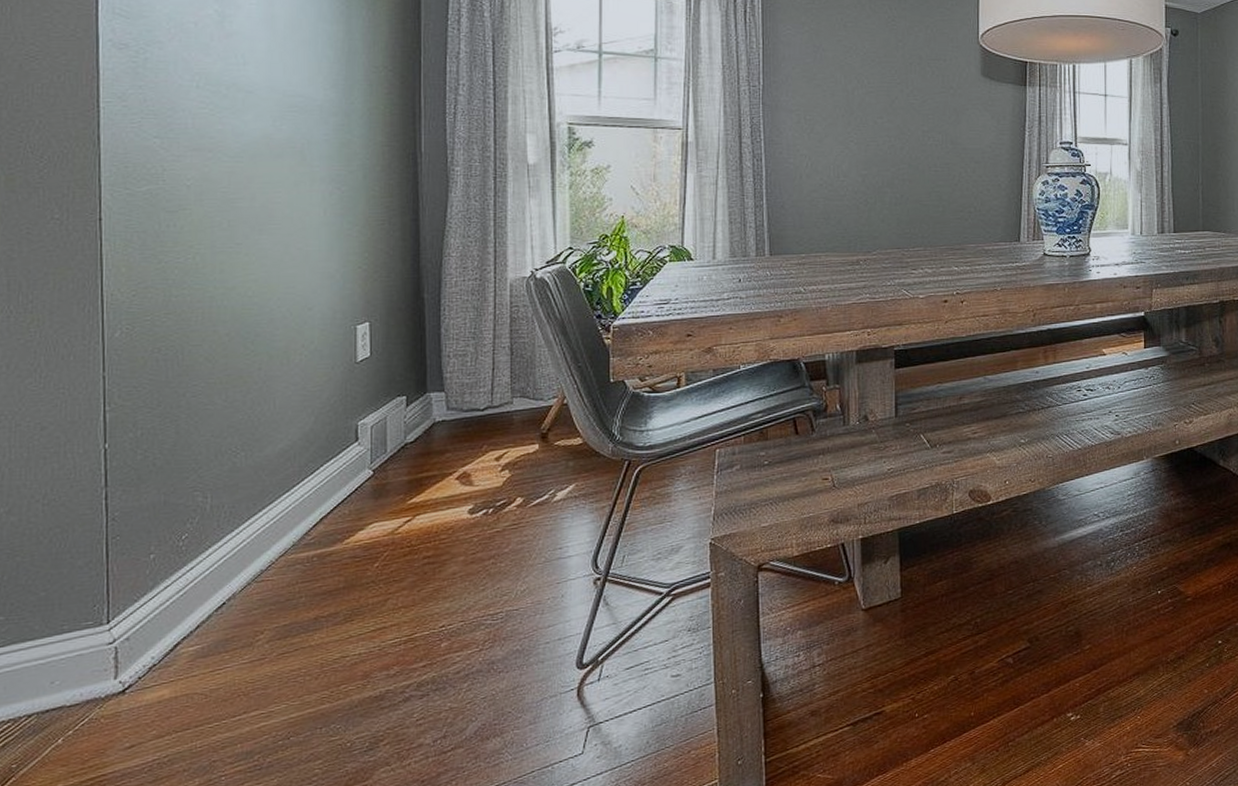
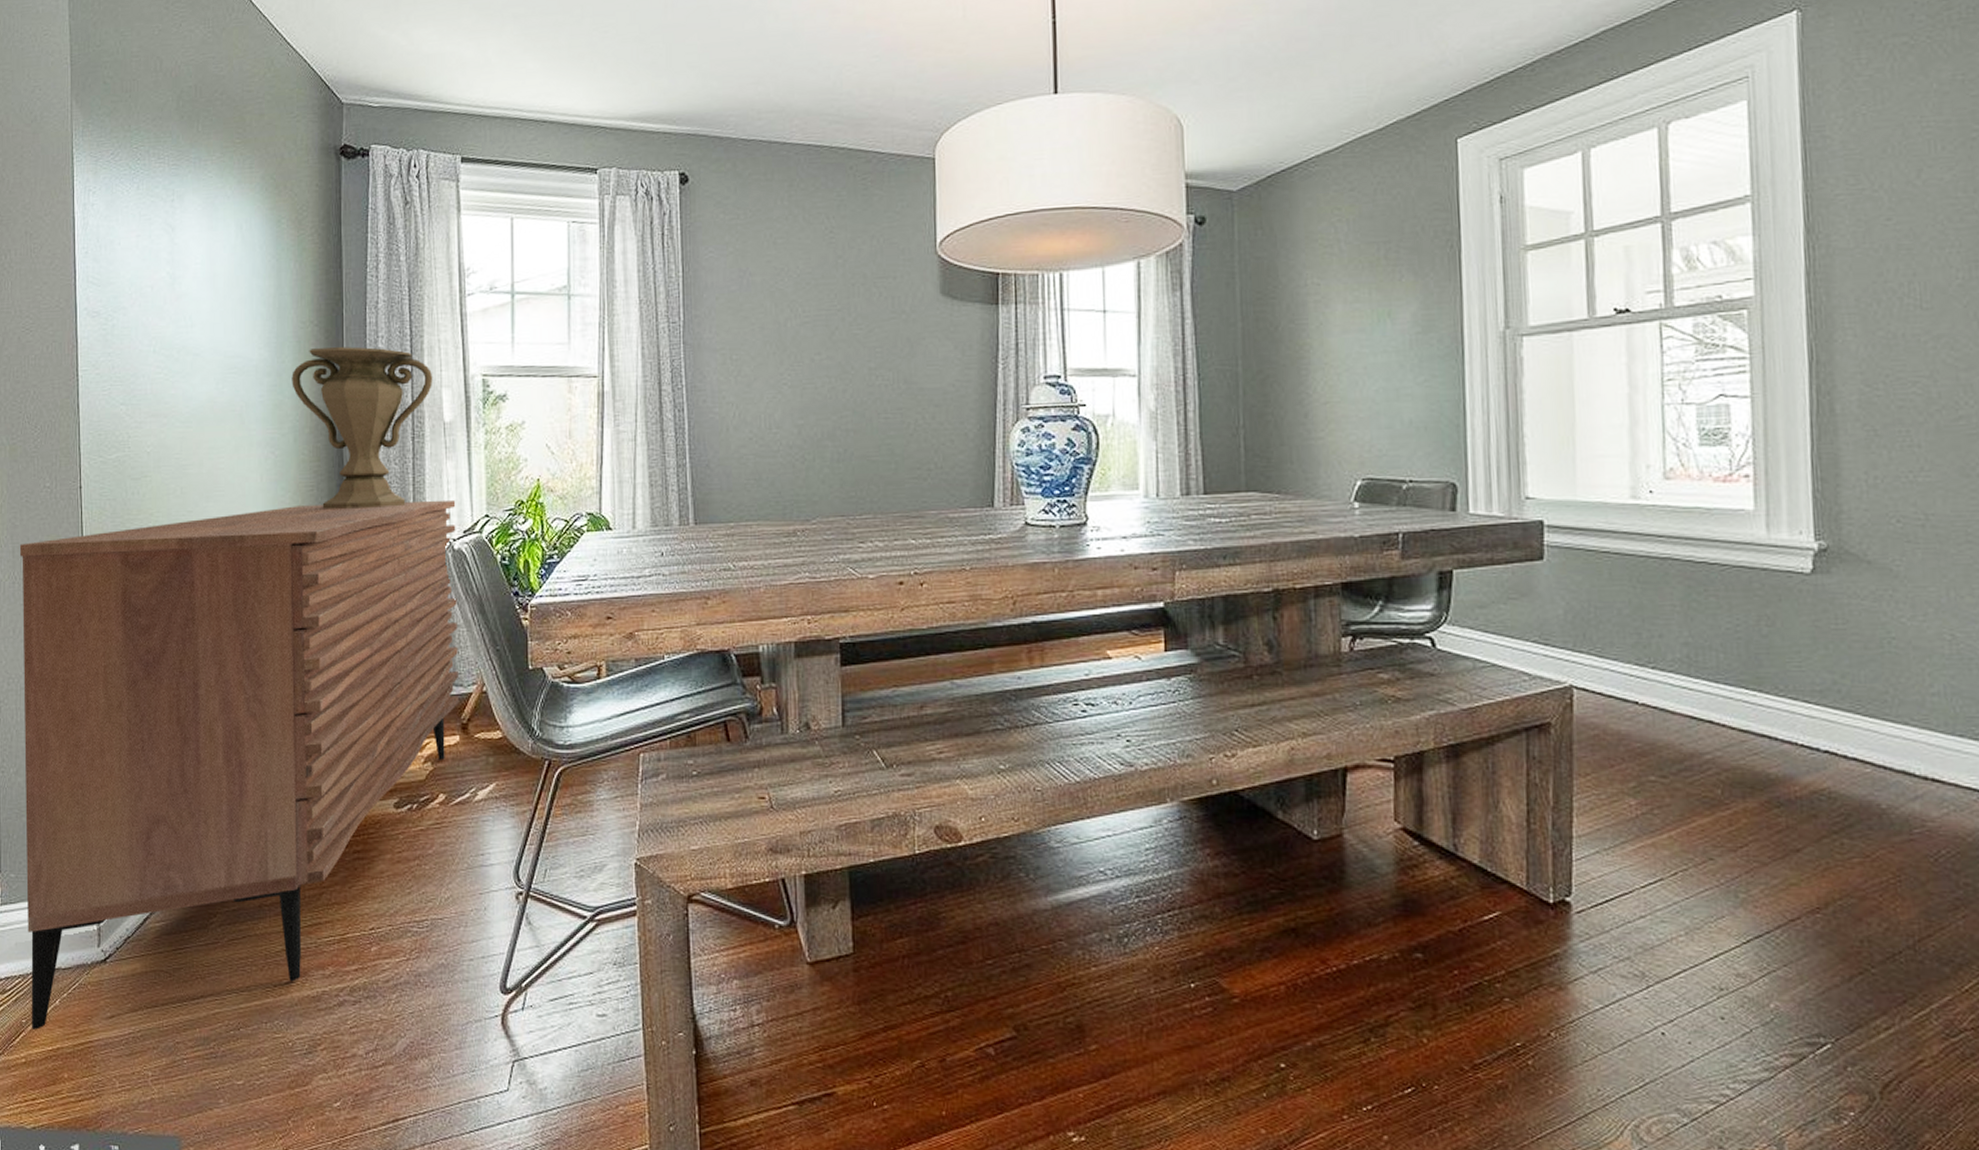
sideboard: none [16,233,539,773] -> present [19,499,459,1030]
vase: none [362,92,517,242] -> present [292,347,433,509]

